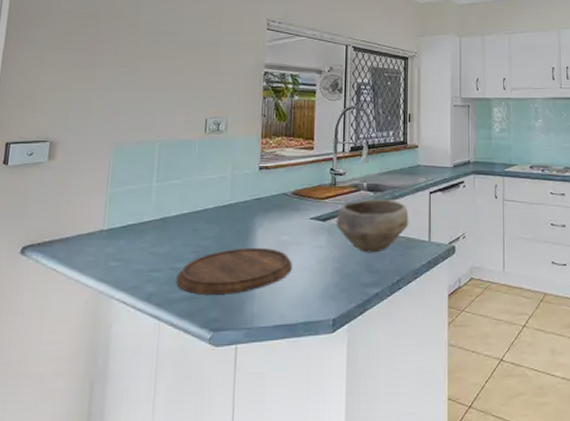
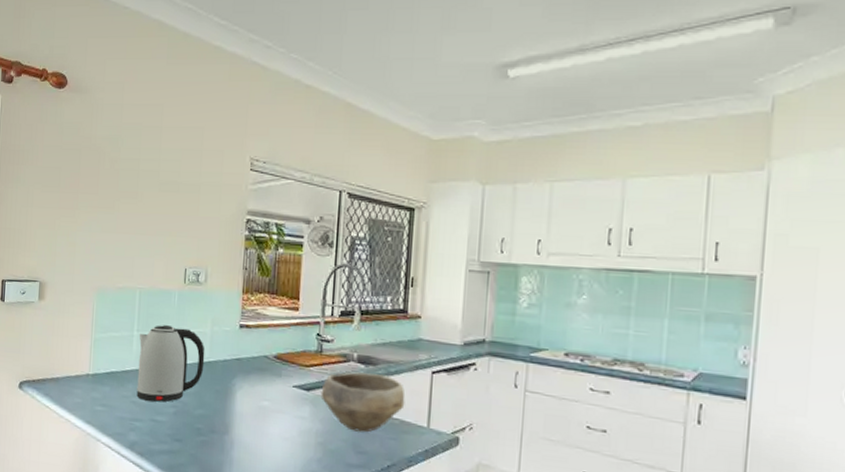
kettle: none [155,174,226,249] -> present [136,325,205,402]
cutting board: present [176,247,292,295] -> none [157,408,273,455]

